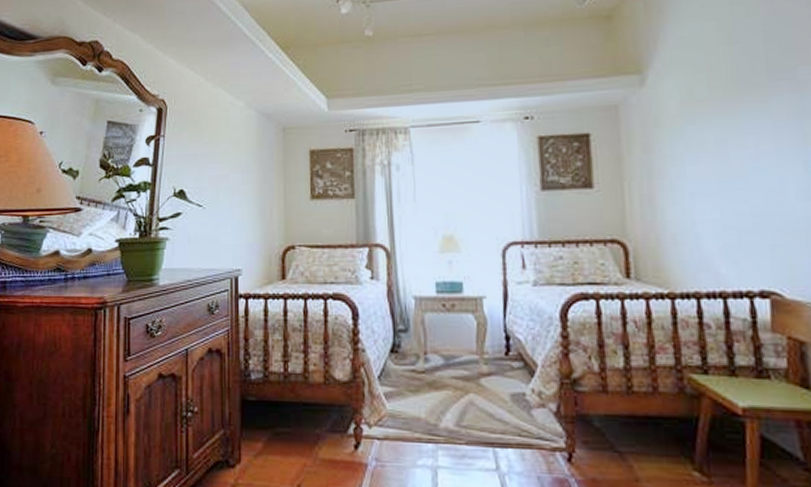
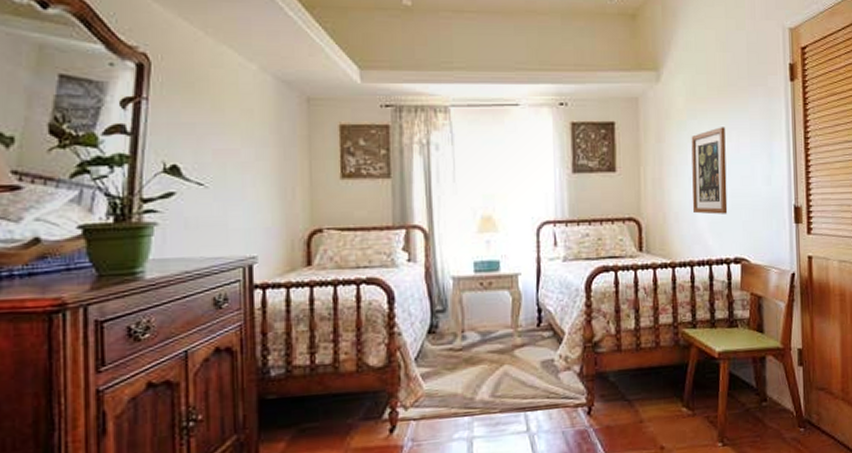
wall art: none [689,132,747,237] -> present [691,127,728,215]

